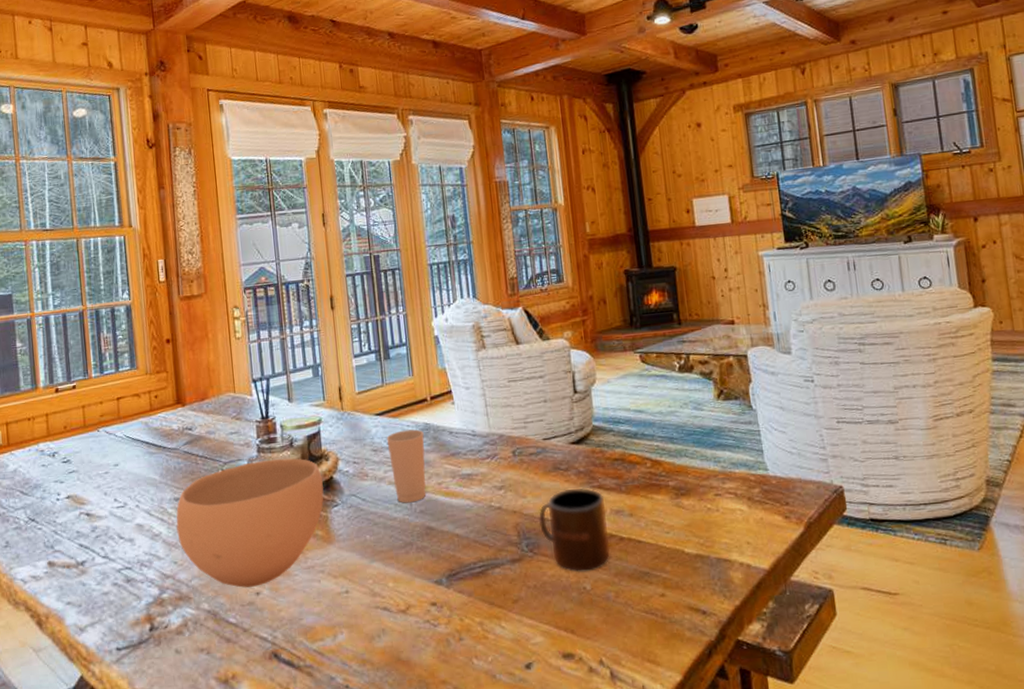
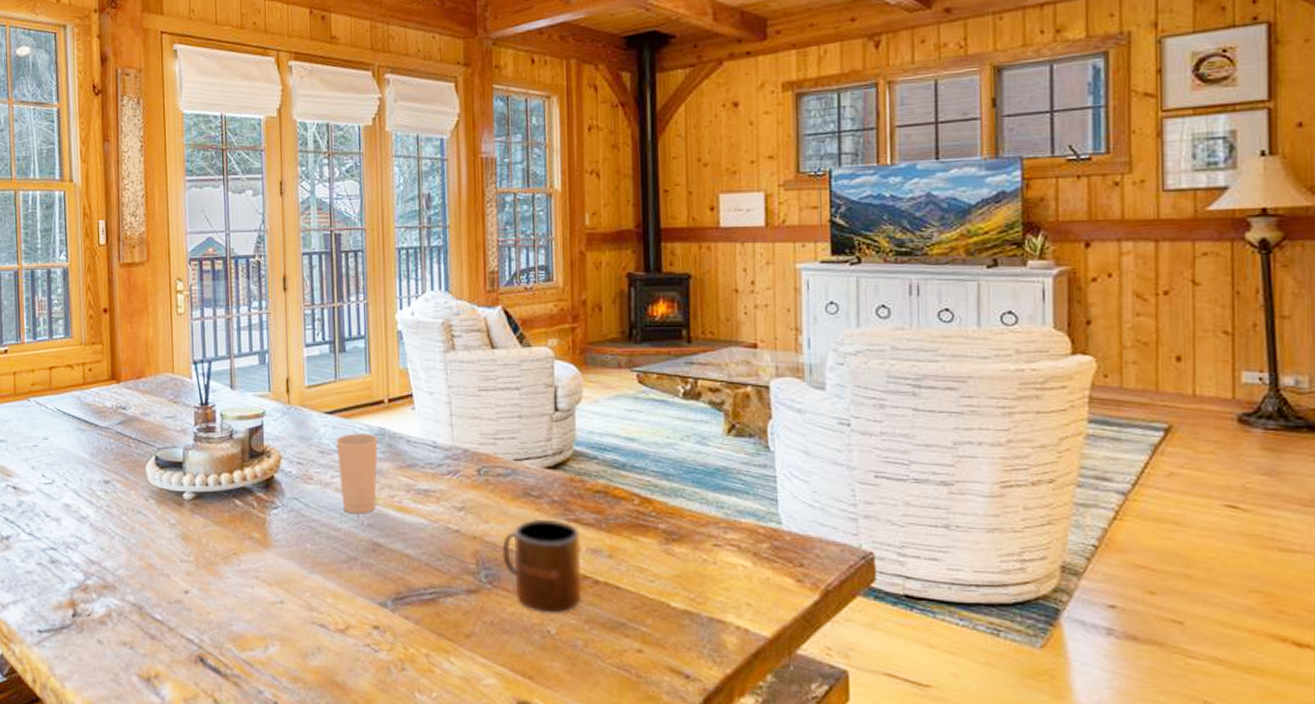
bowl: present [176,458,324,588] -> none [105,449,263,585]

